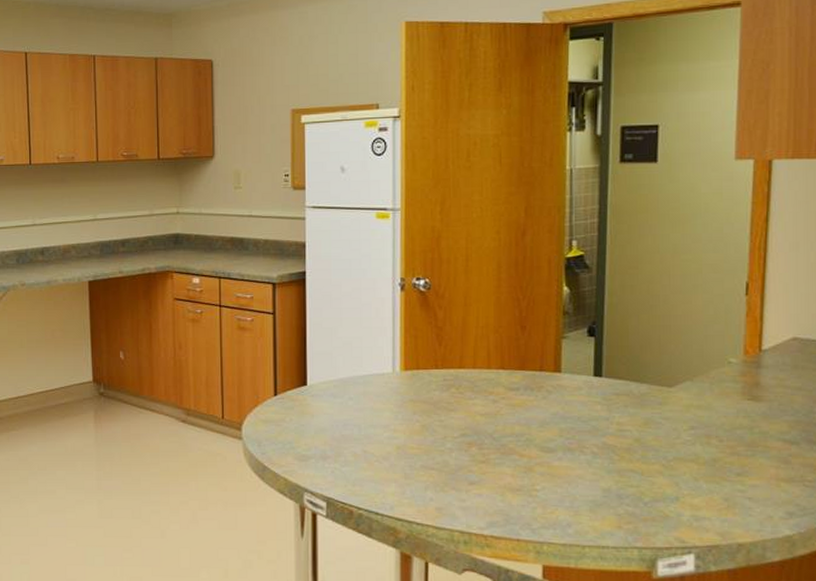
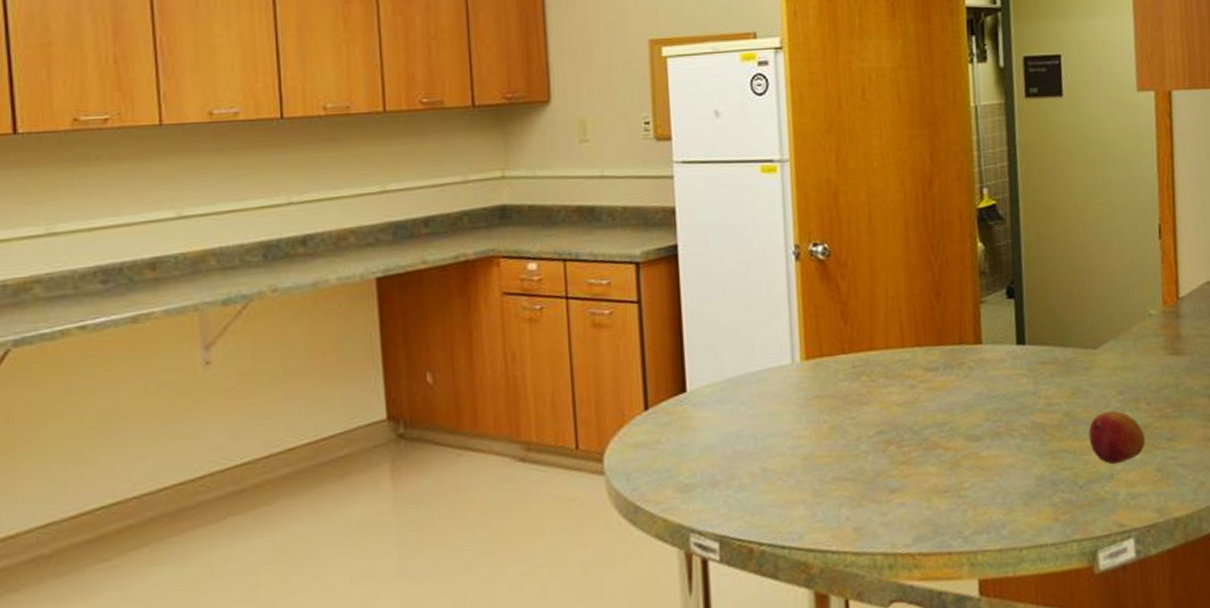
fruit: none [657,442,713,489] -> present [1088,411,1145,465]

